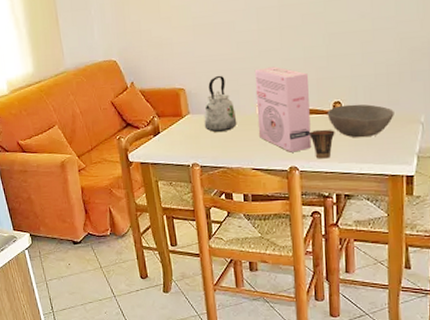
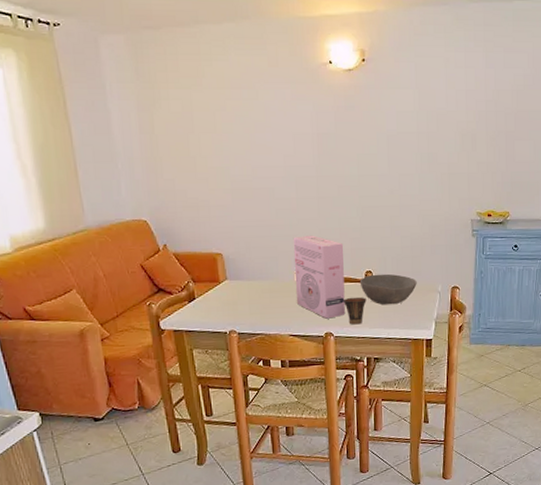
kettle: present [204,75,237,132] -> none [242,241,276,298]

